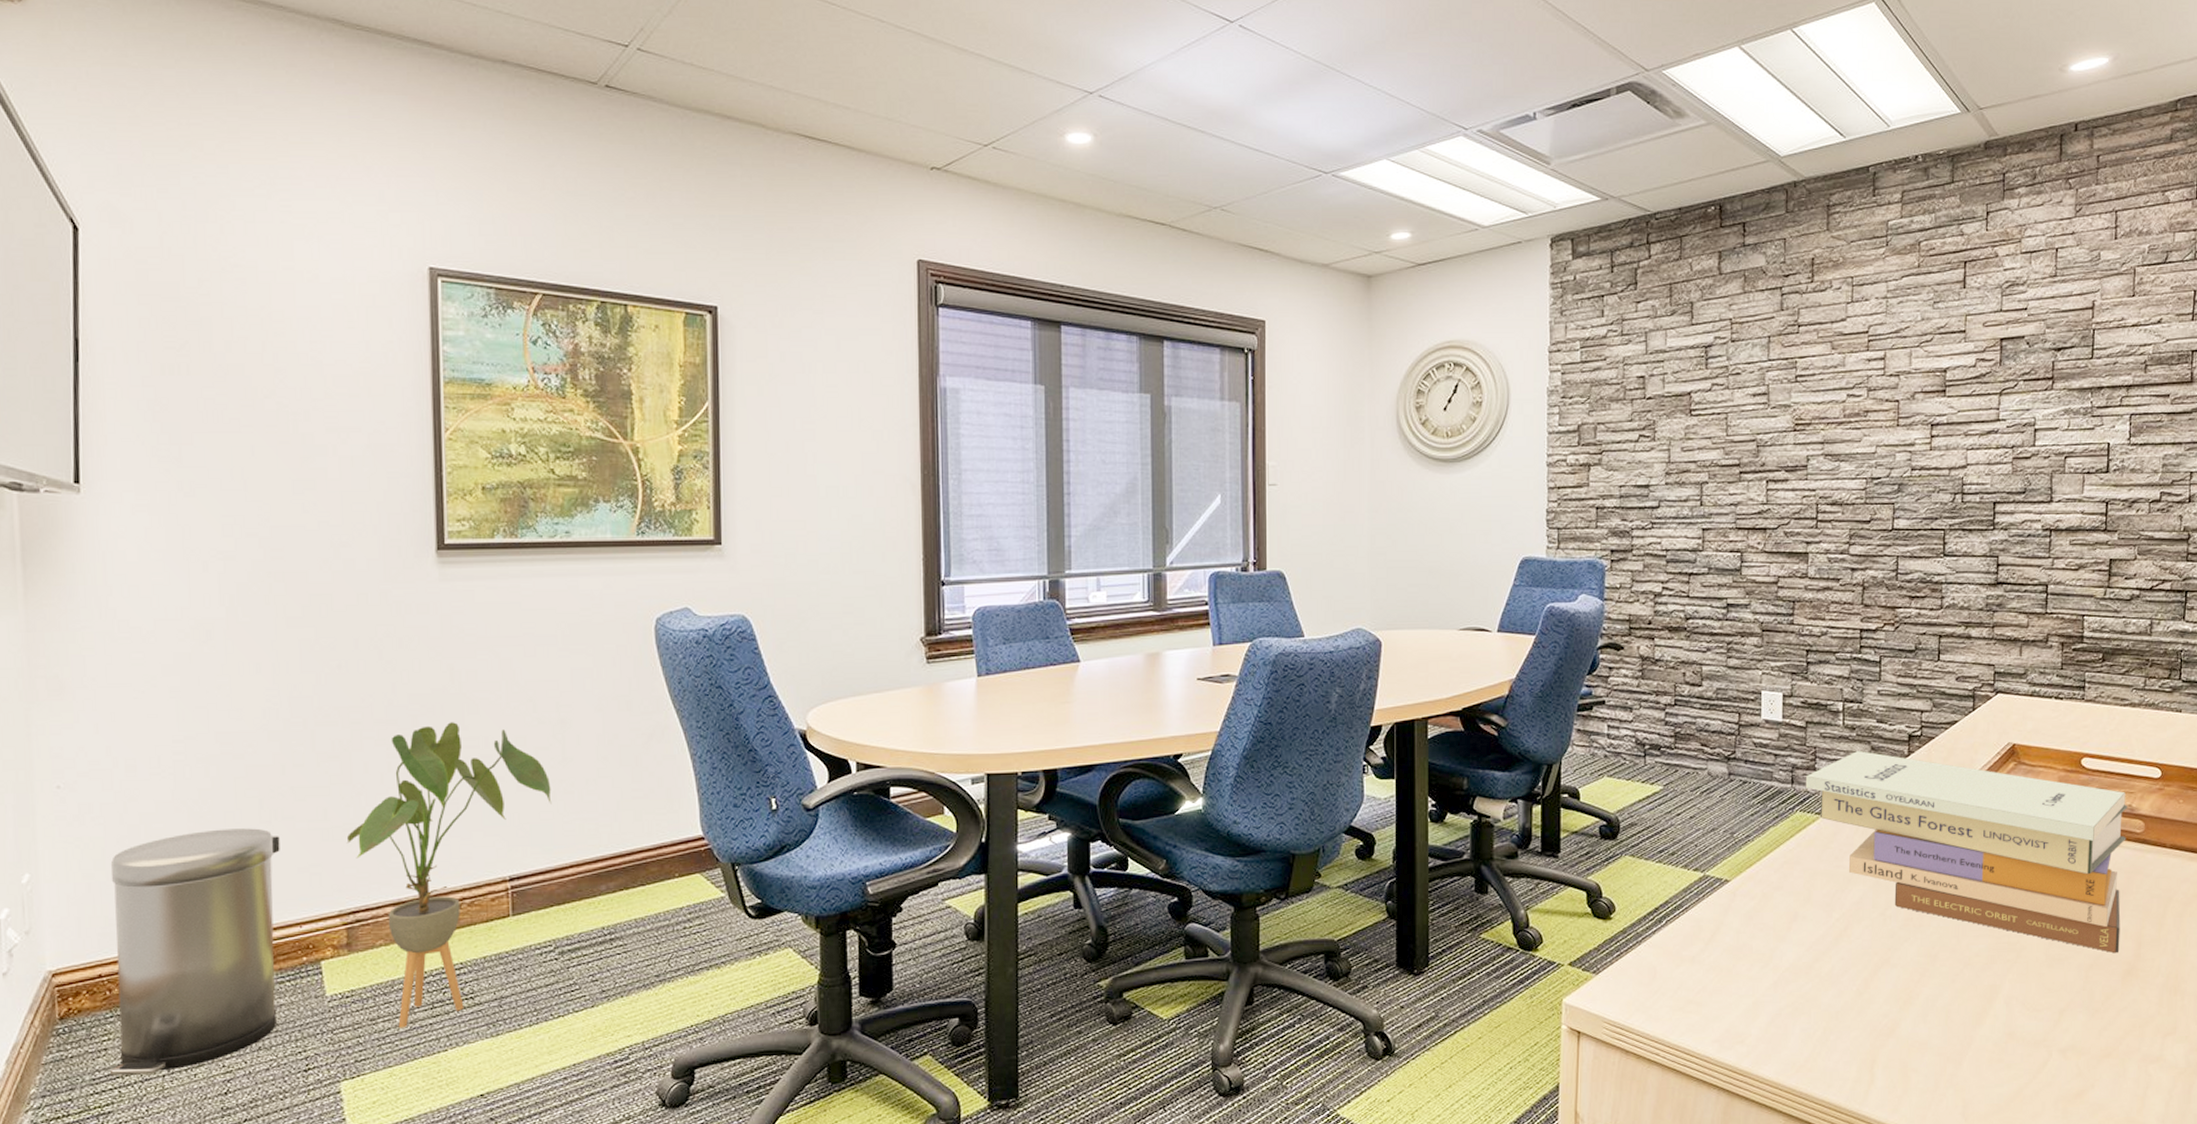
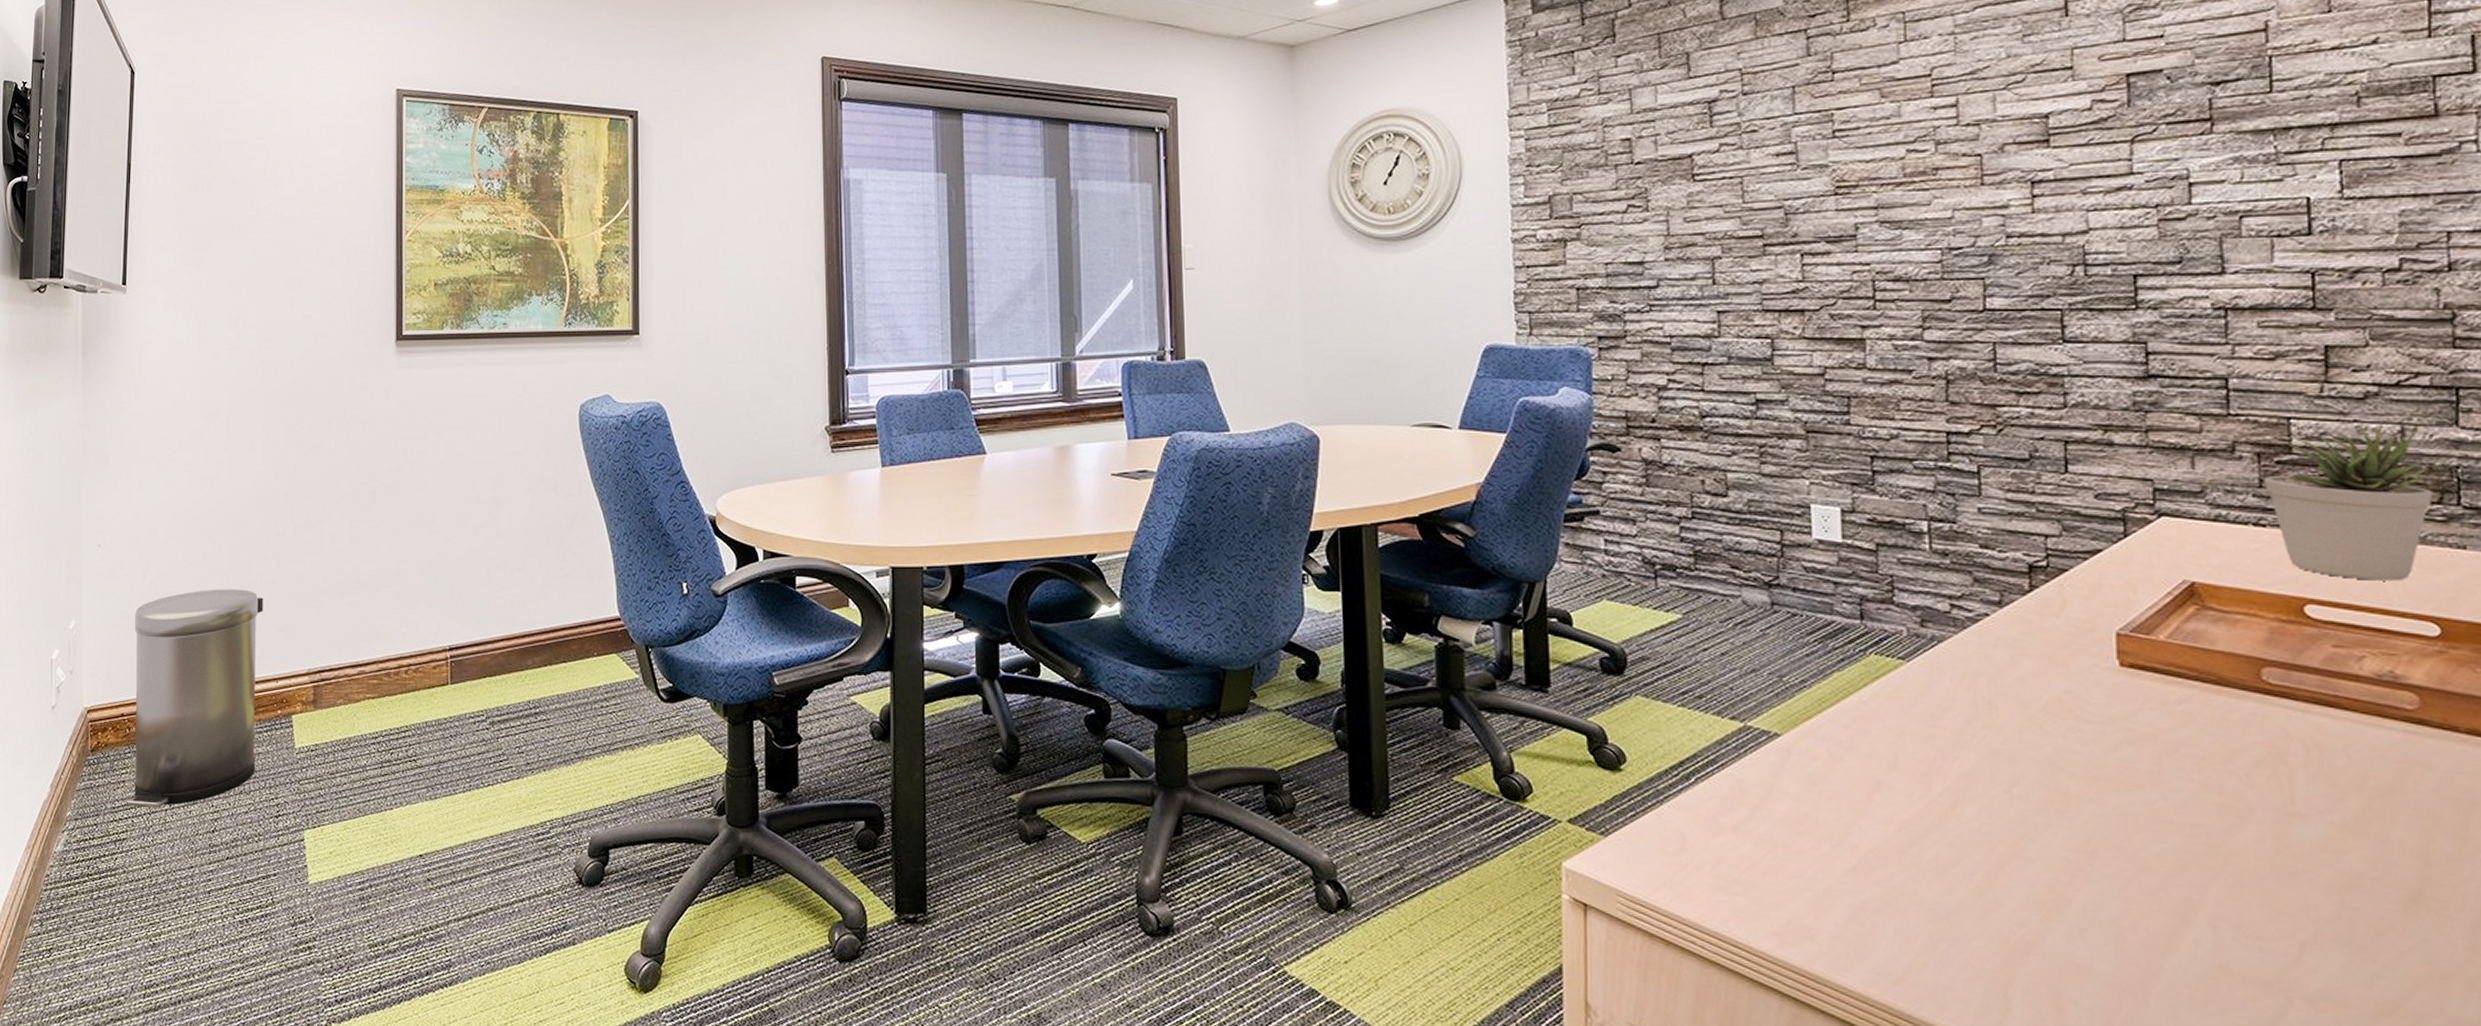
house plant: present [346,722,552,1028] -> none [316,499,487,784]
books: present [1805,750,2127,954] -> none [1880,581,2394,873]
potted plant: none [2064,621,2166,738] -> present [2263,426,2434,581]

